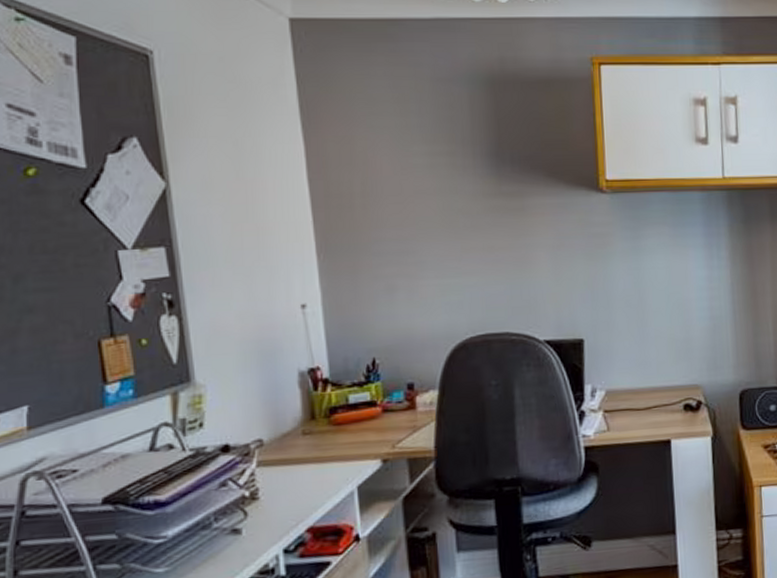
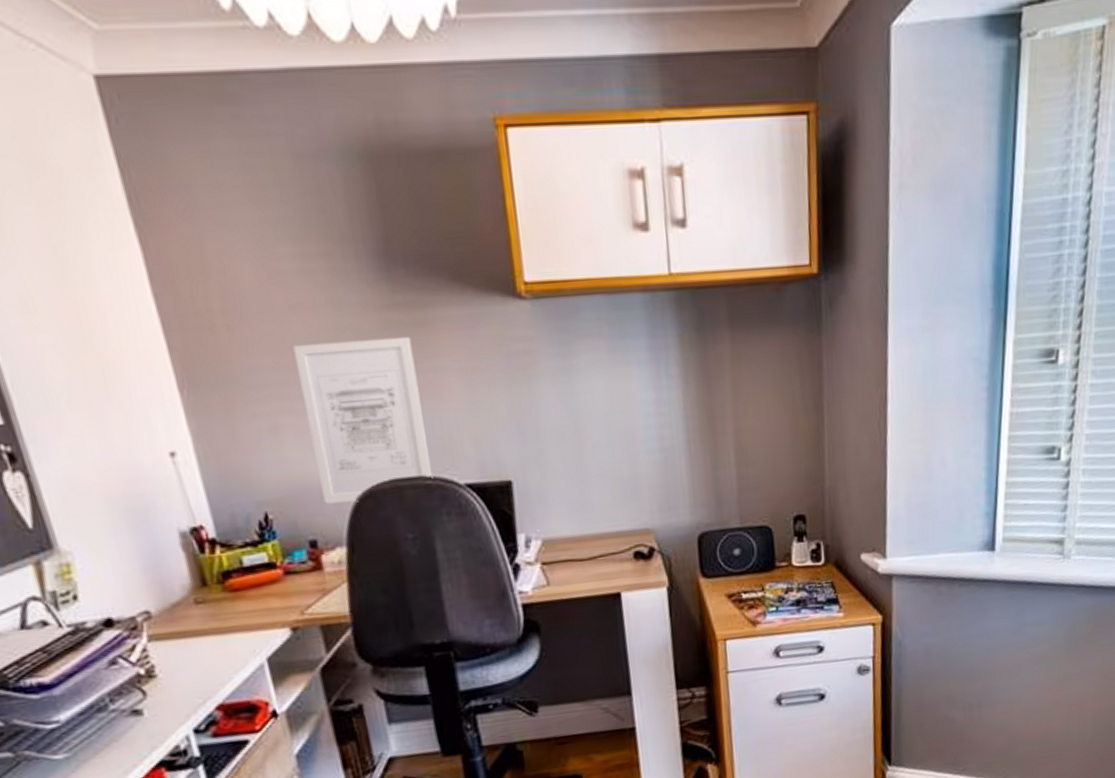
wall art: none [414,218,518,353] -> present [292,336,433,504]

